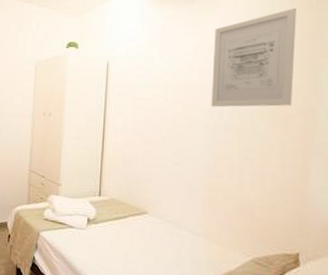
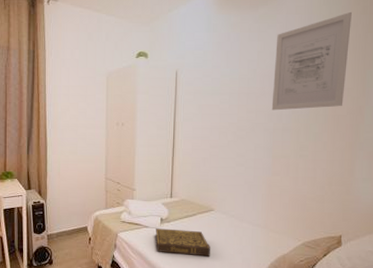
book: none [81,229,143,267] -> present [155,228,210,257]

